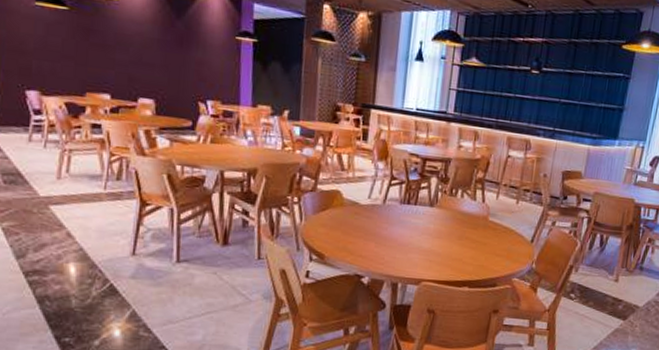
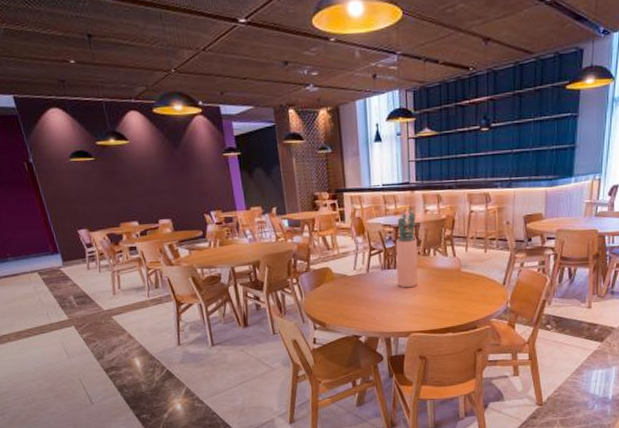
vase: none [415,136,448,230] -> present [395,204,418,288]

